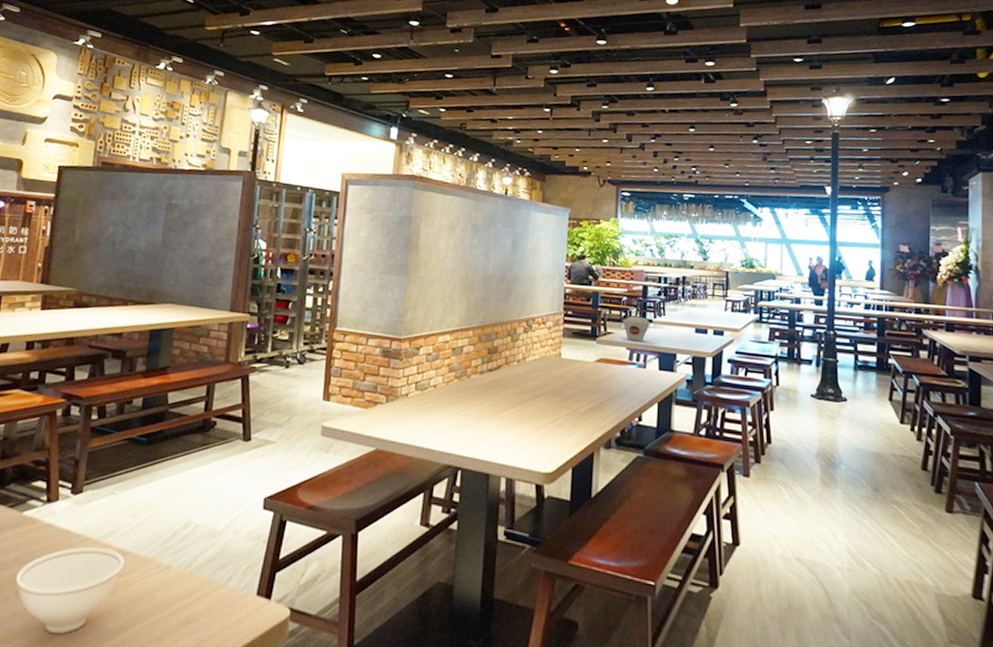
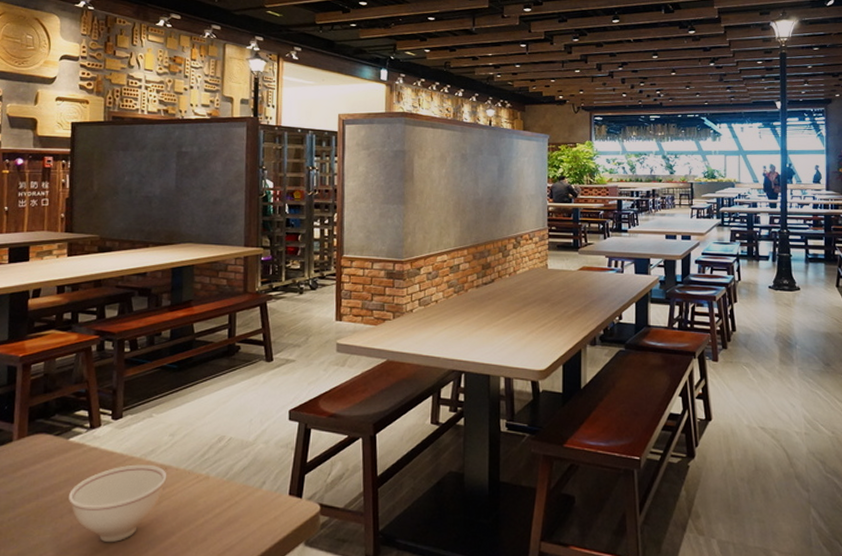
takeout container: present [620,316,651,342] -> none [599,227,626,250]

